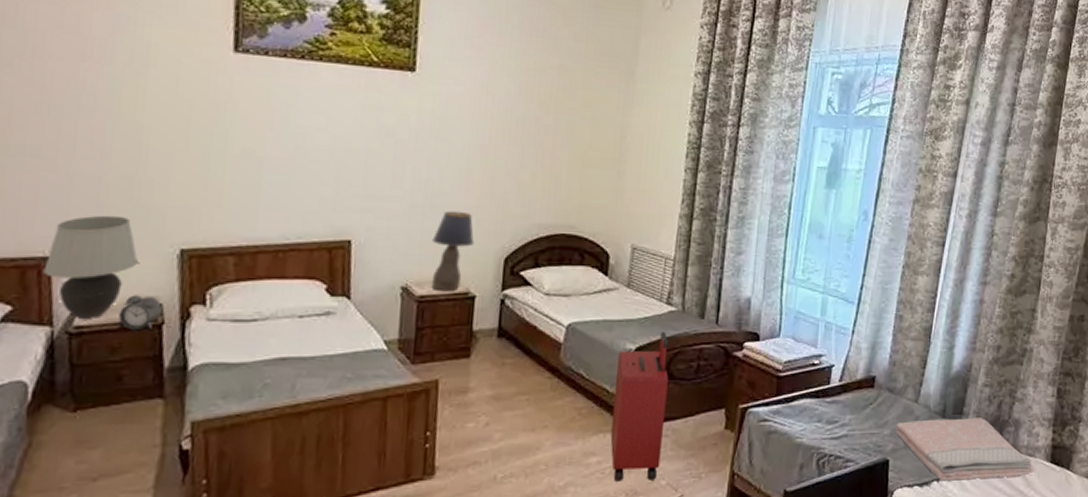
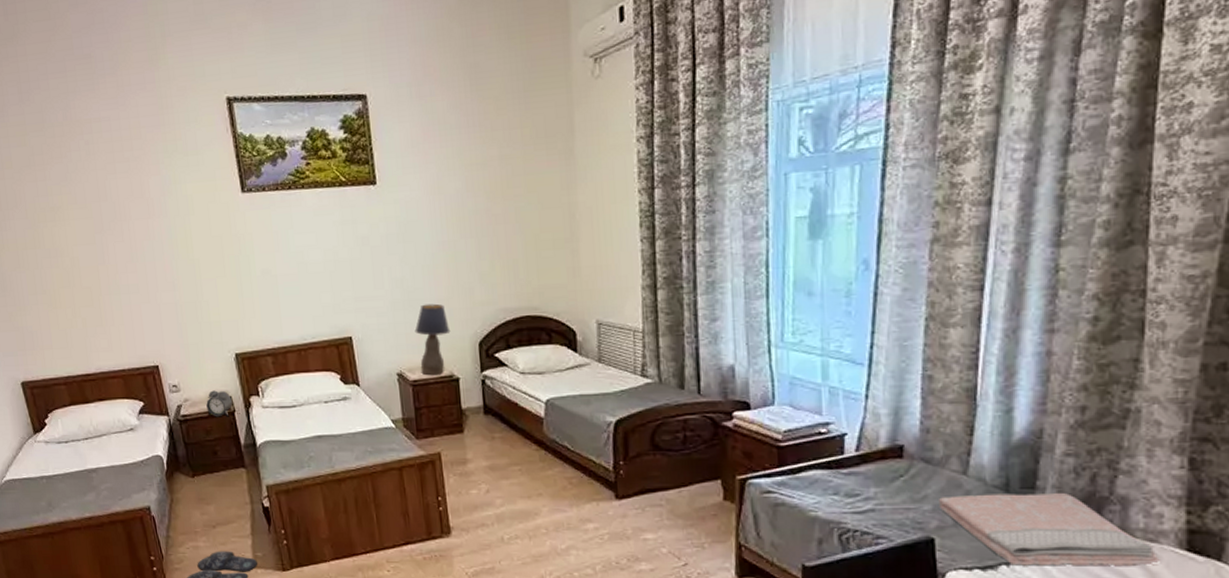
table lamp: present [43,215,139,318] -> none [156,331,211,409]
suitcase: present [610,332,669,482] -> none [600,404,658,548]

